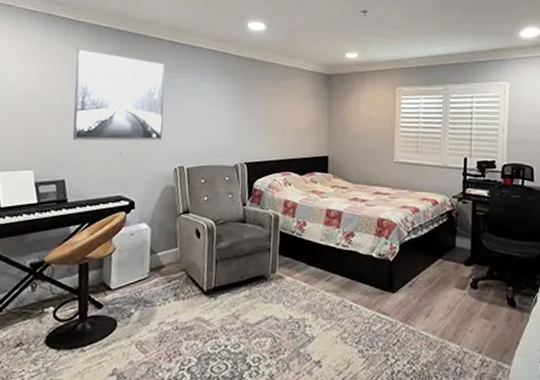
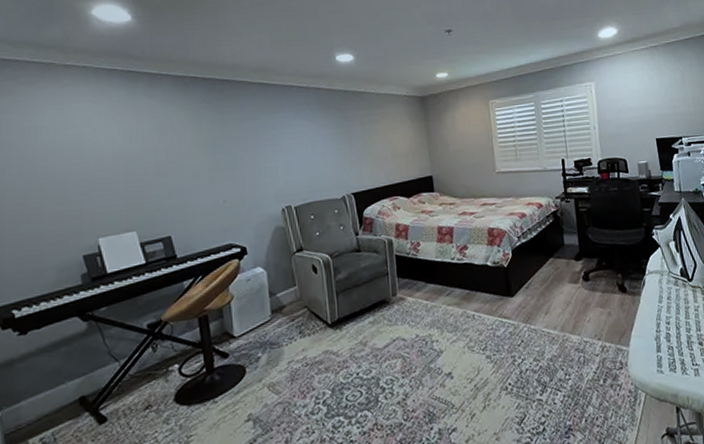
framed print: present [72,48,166,141] -> none [164,101,265,196]

